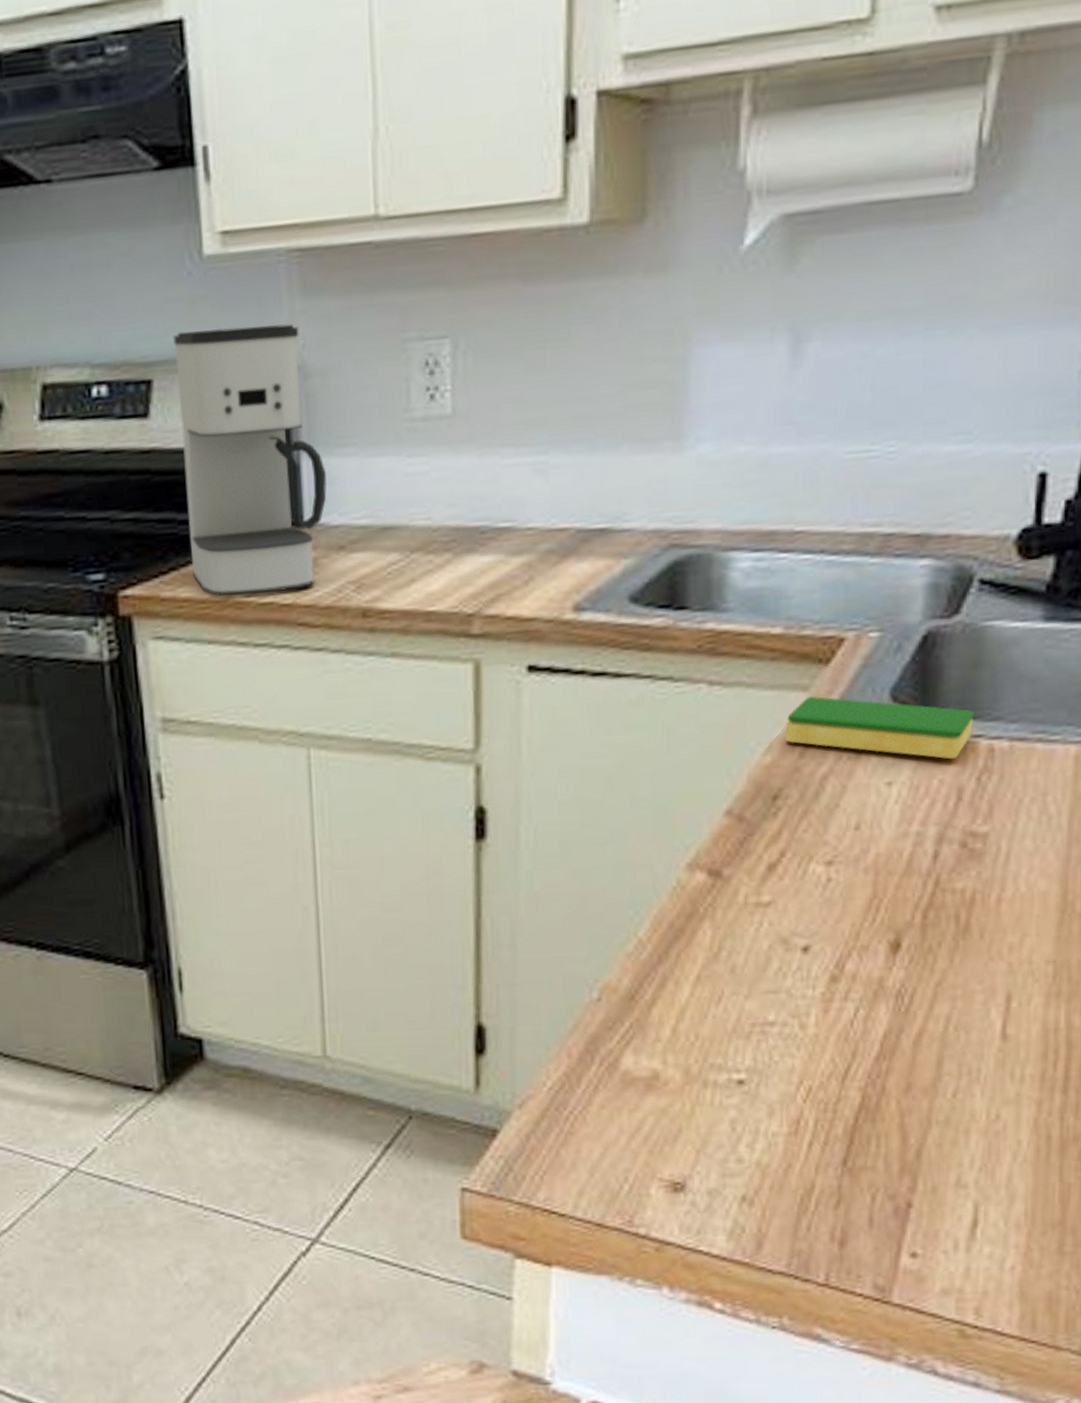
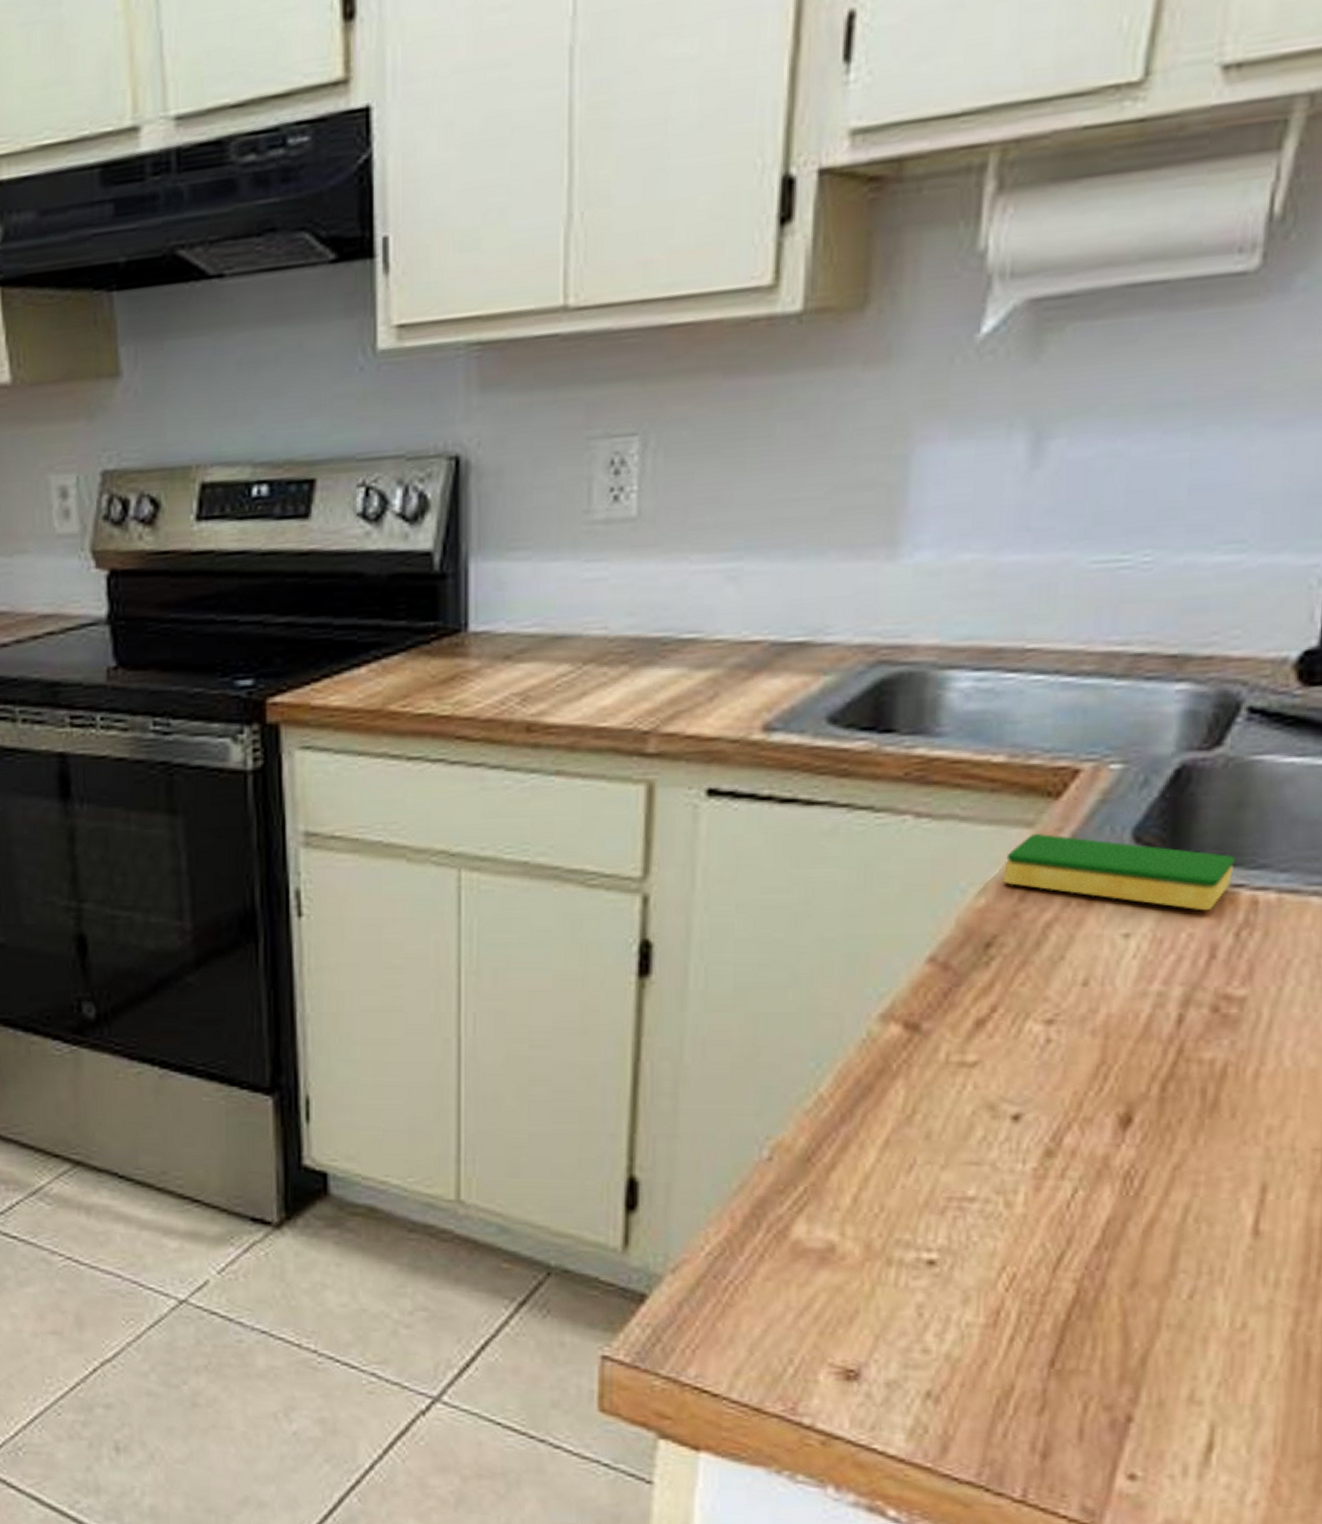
coffee maker: present [173,323,328,596] -> none [340,420,496,706]

